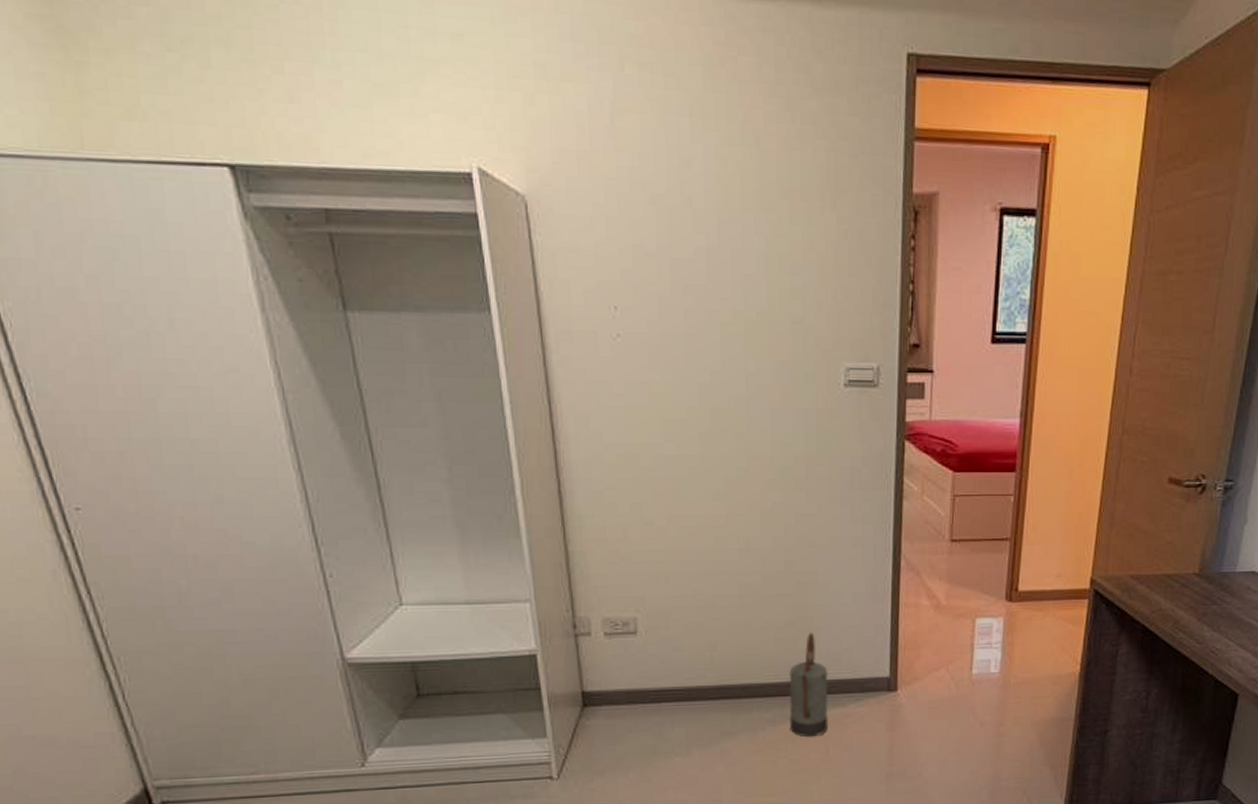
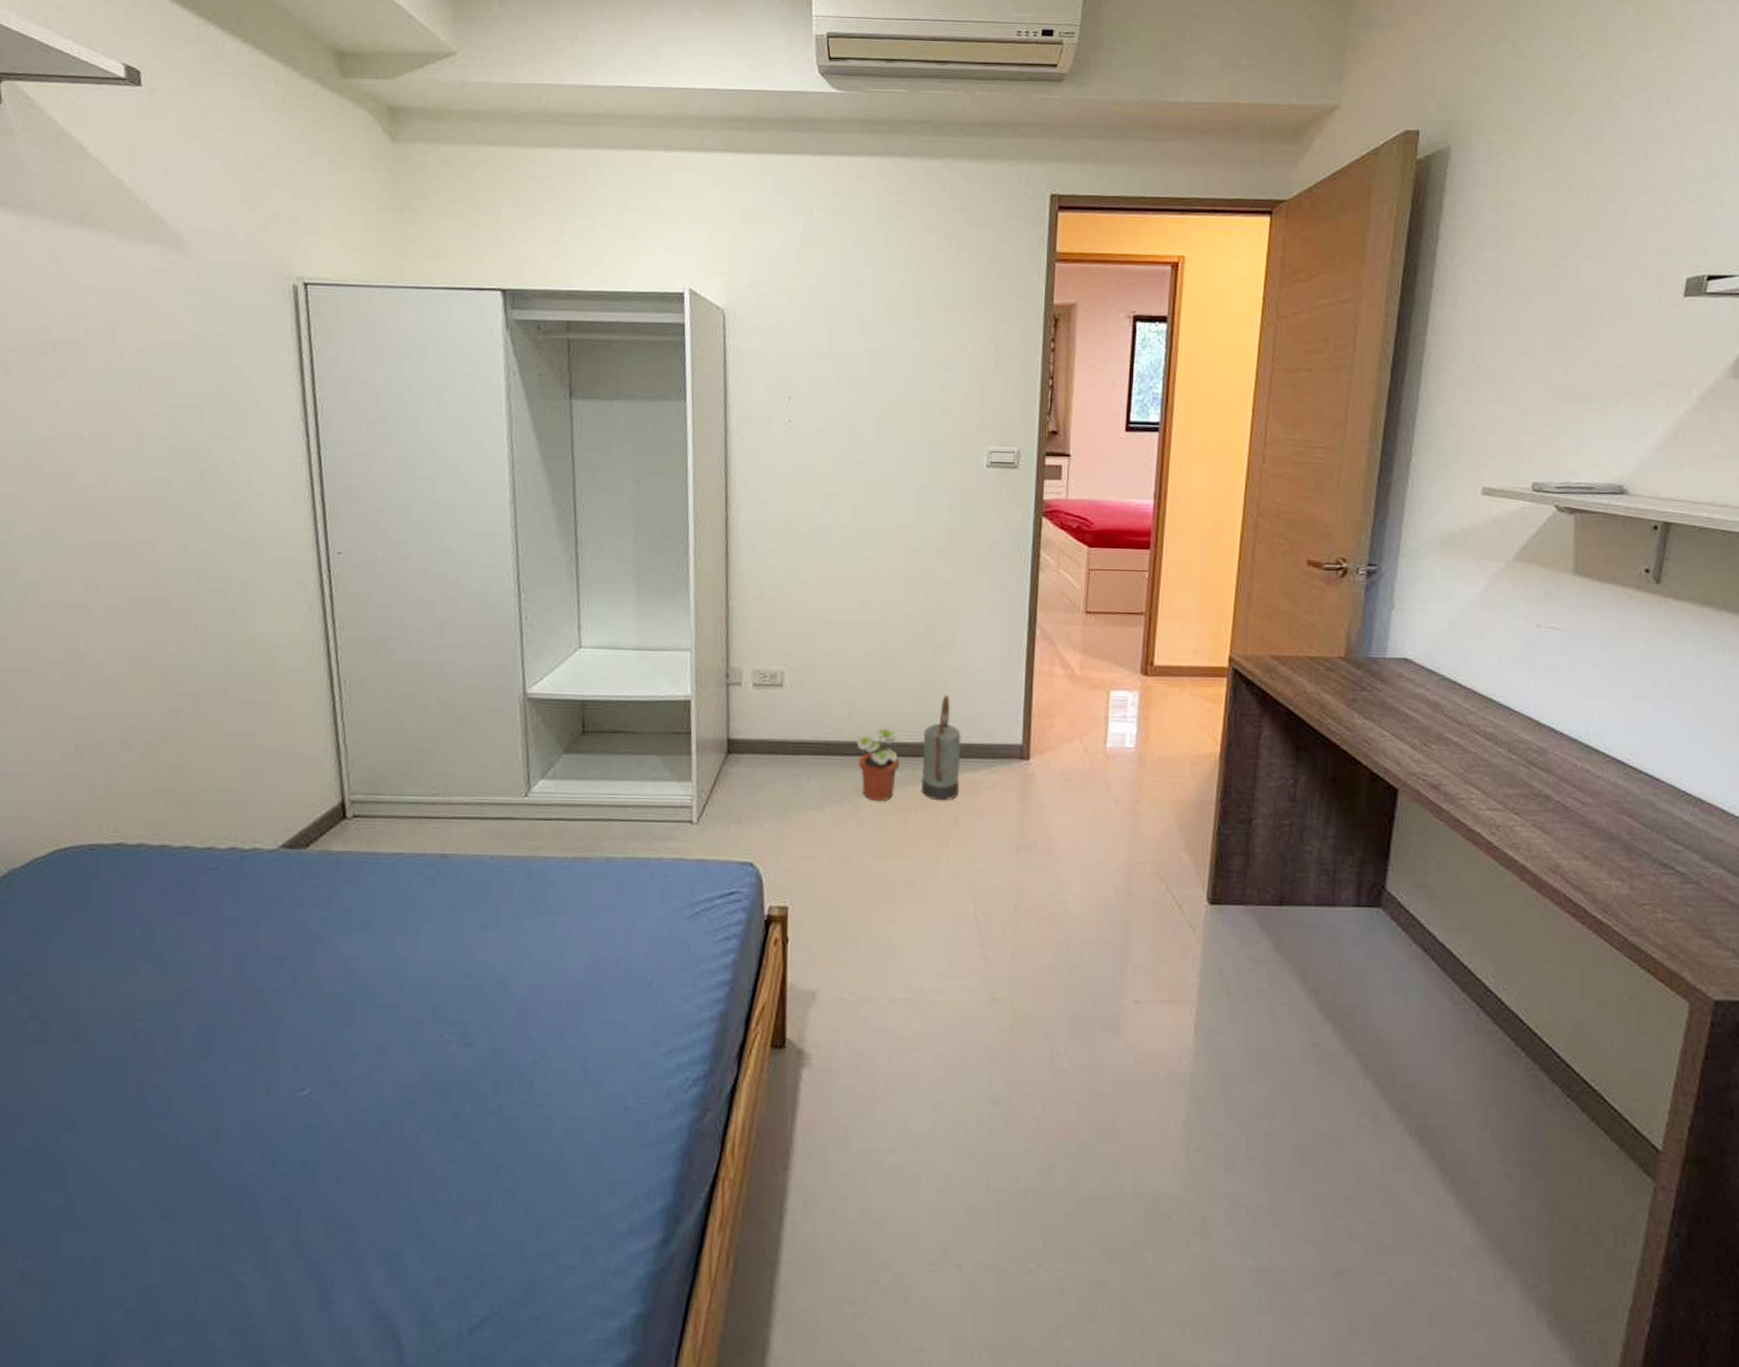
potted plant: none [720,667,767,743] -> present [856,726,901,802]

